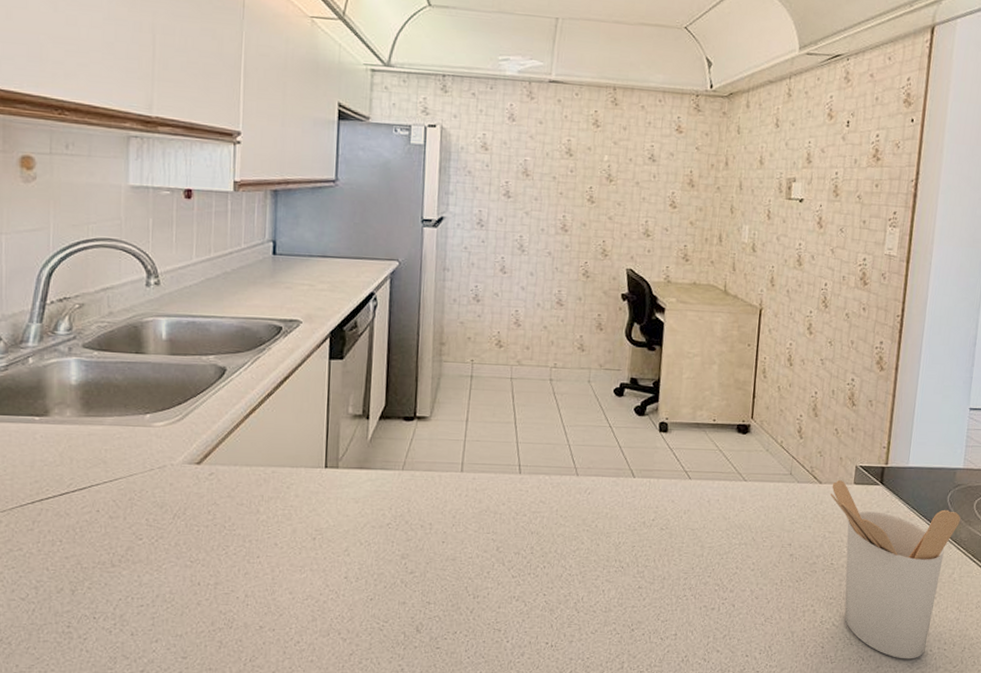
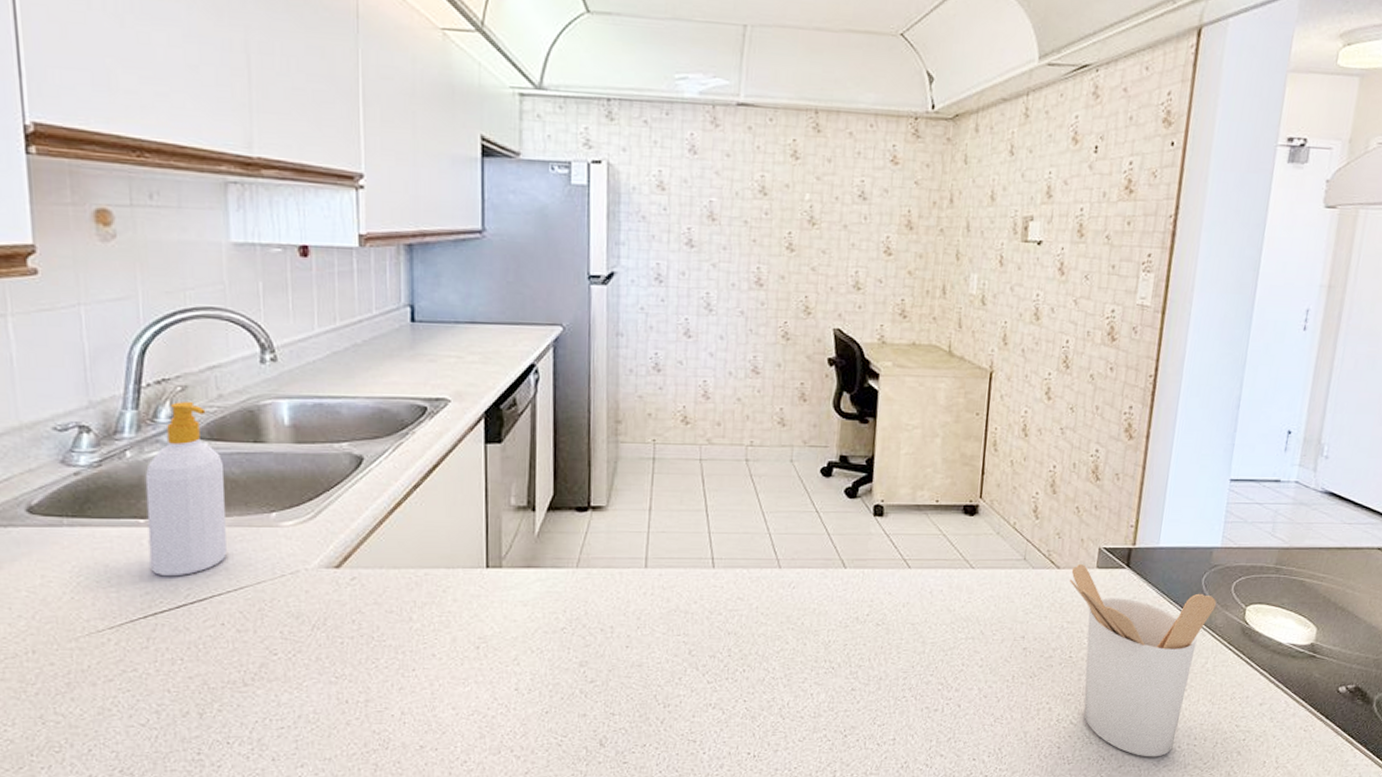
soap bottle: none [41,317,110,468] -> present [145,402,227,577]

